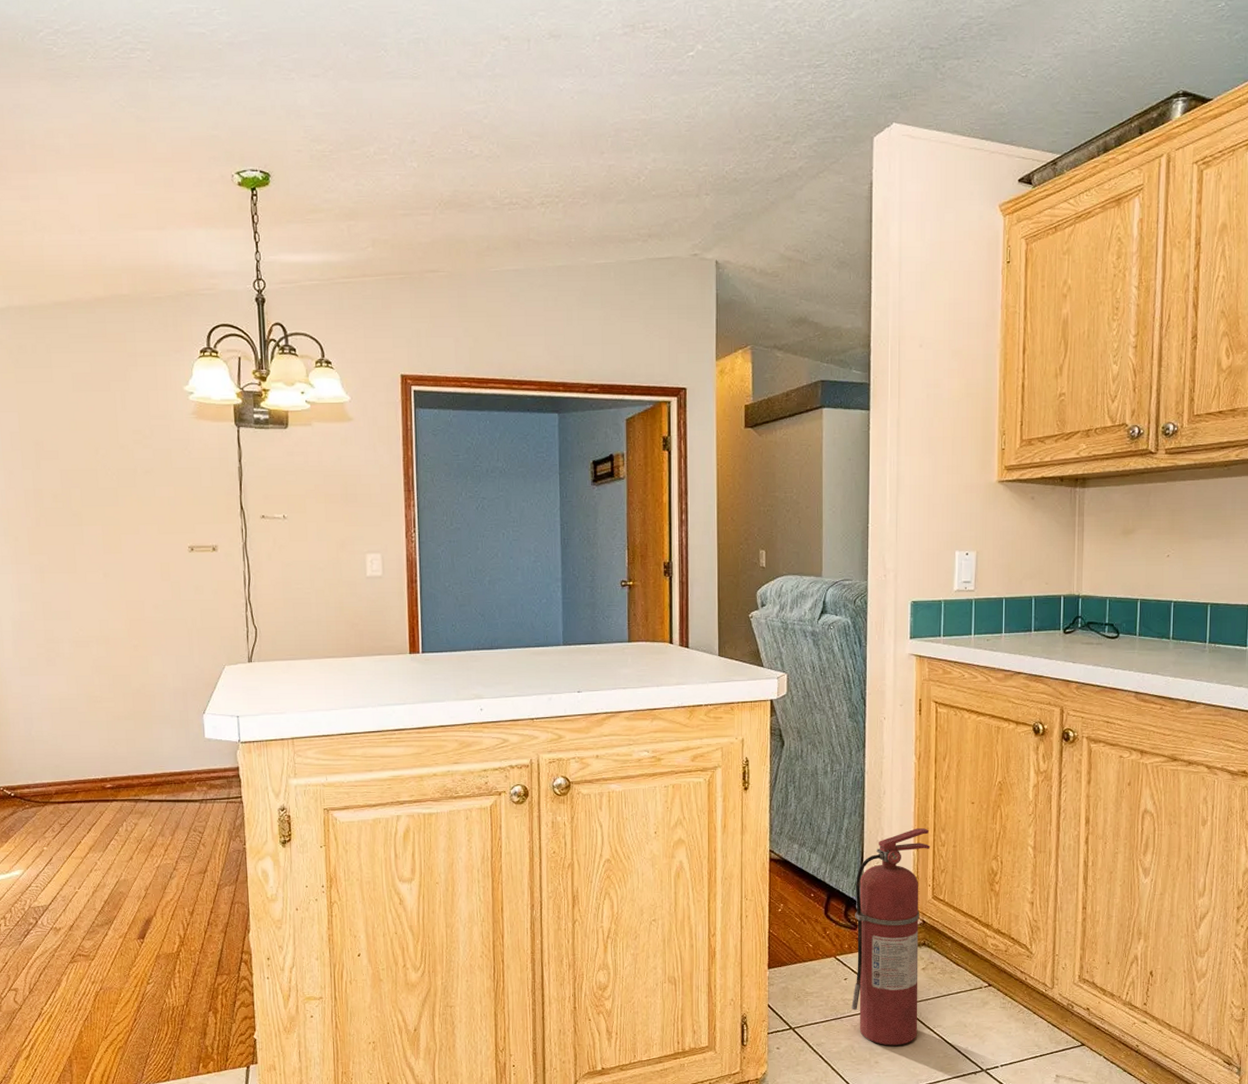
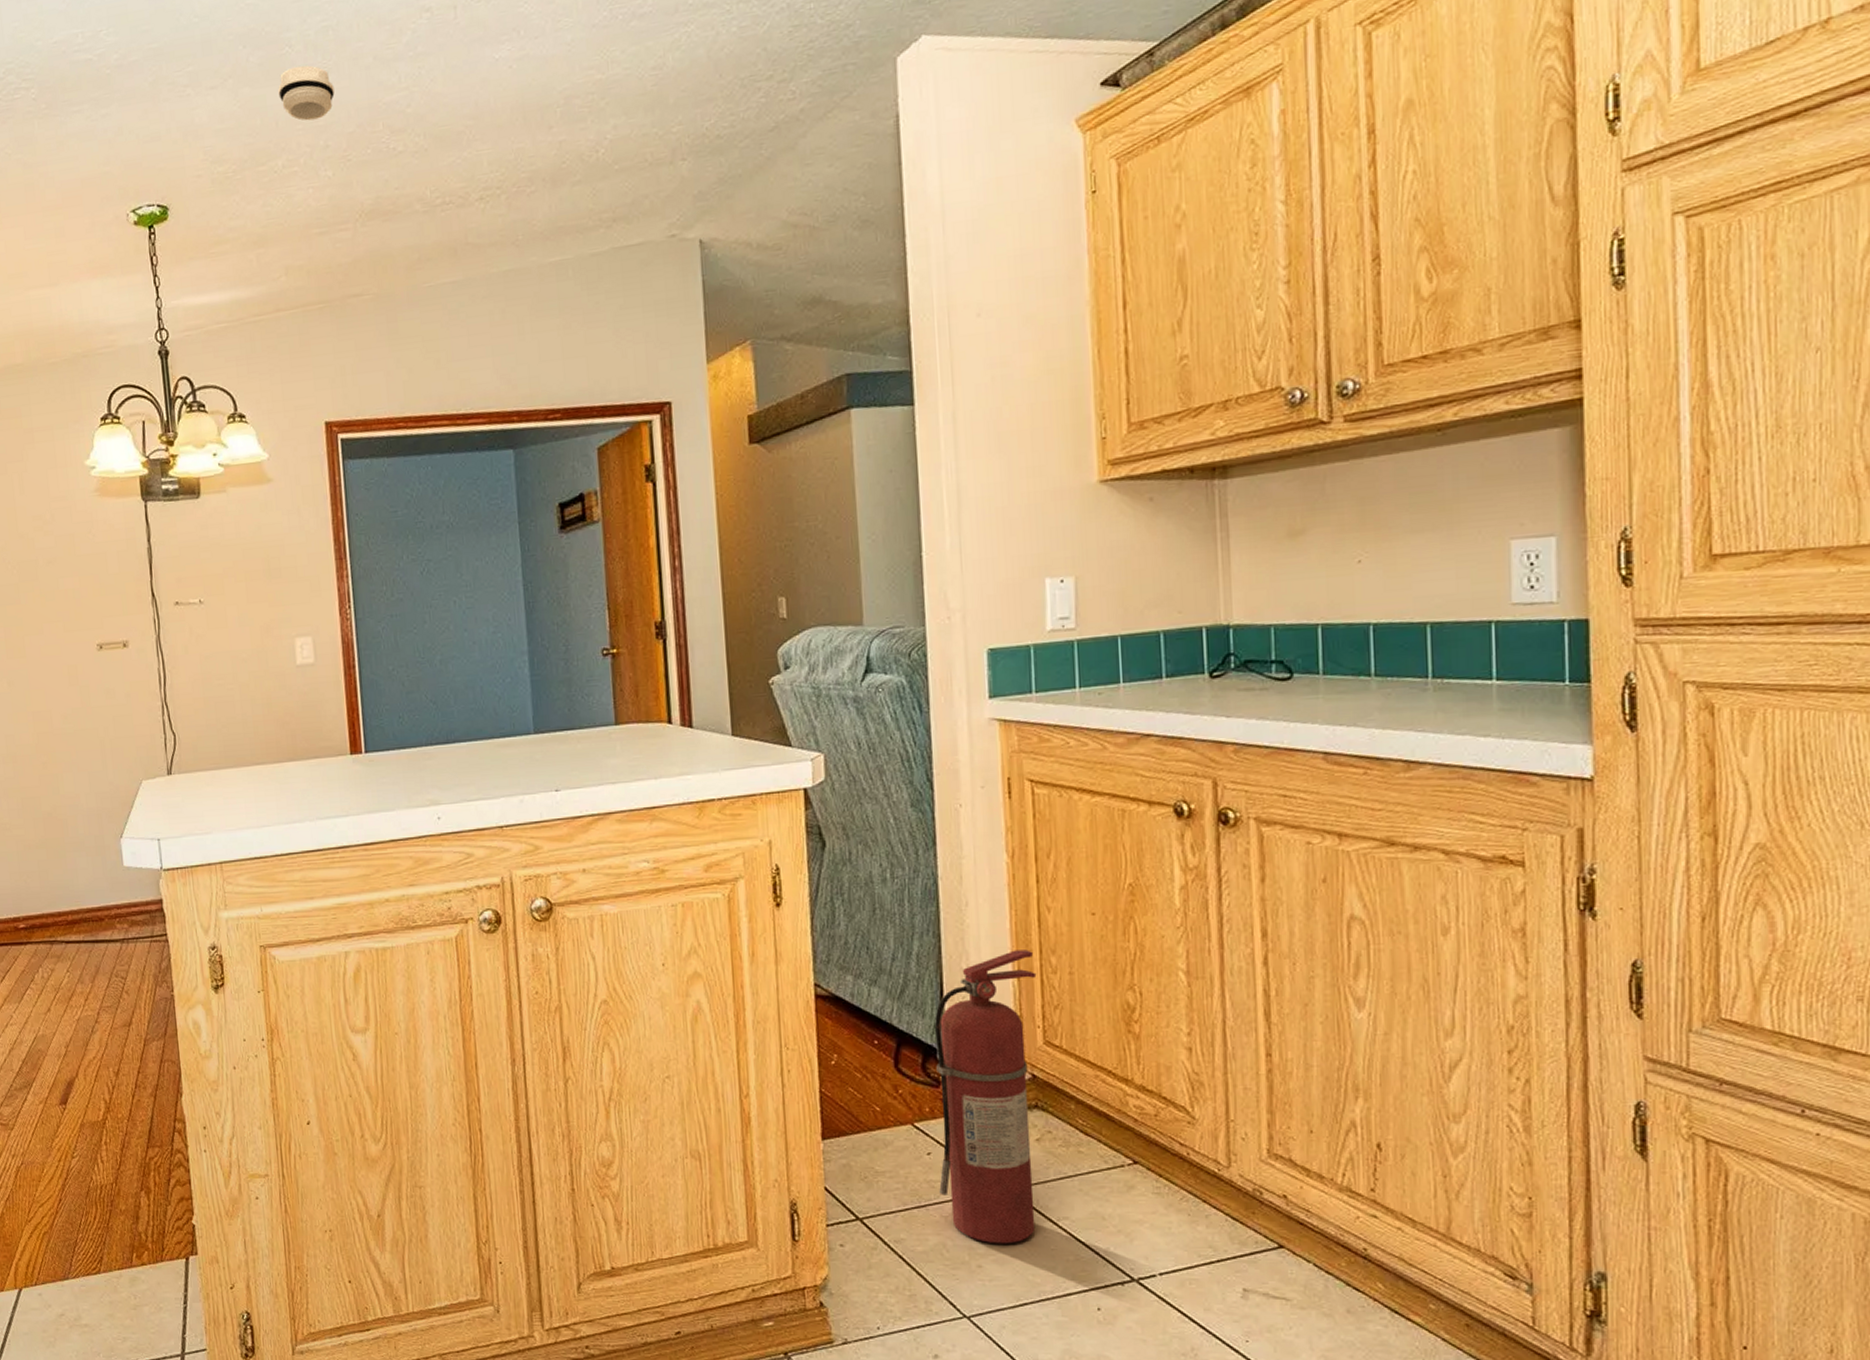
smoke detector: none [373,68,422,117] -> present [278,65,335,121]

